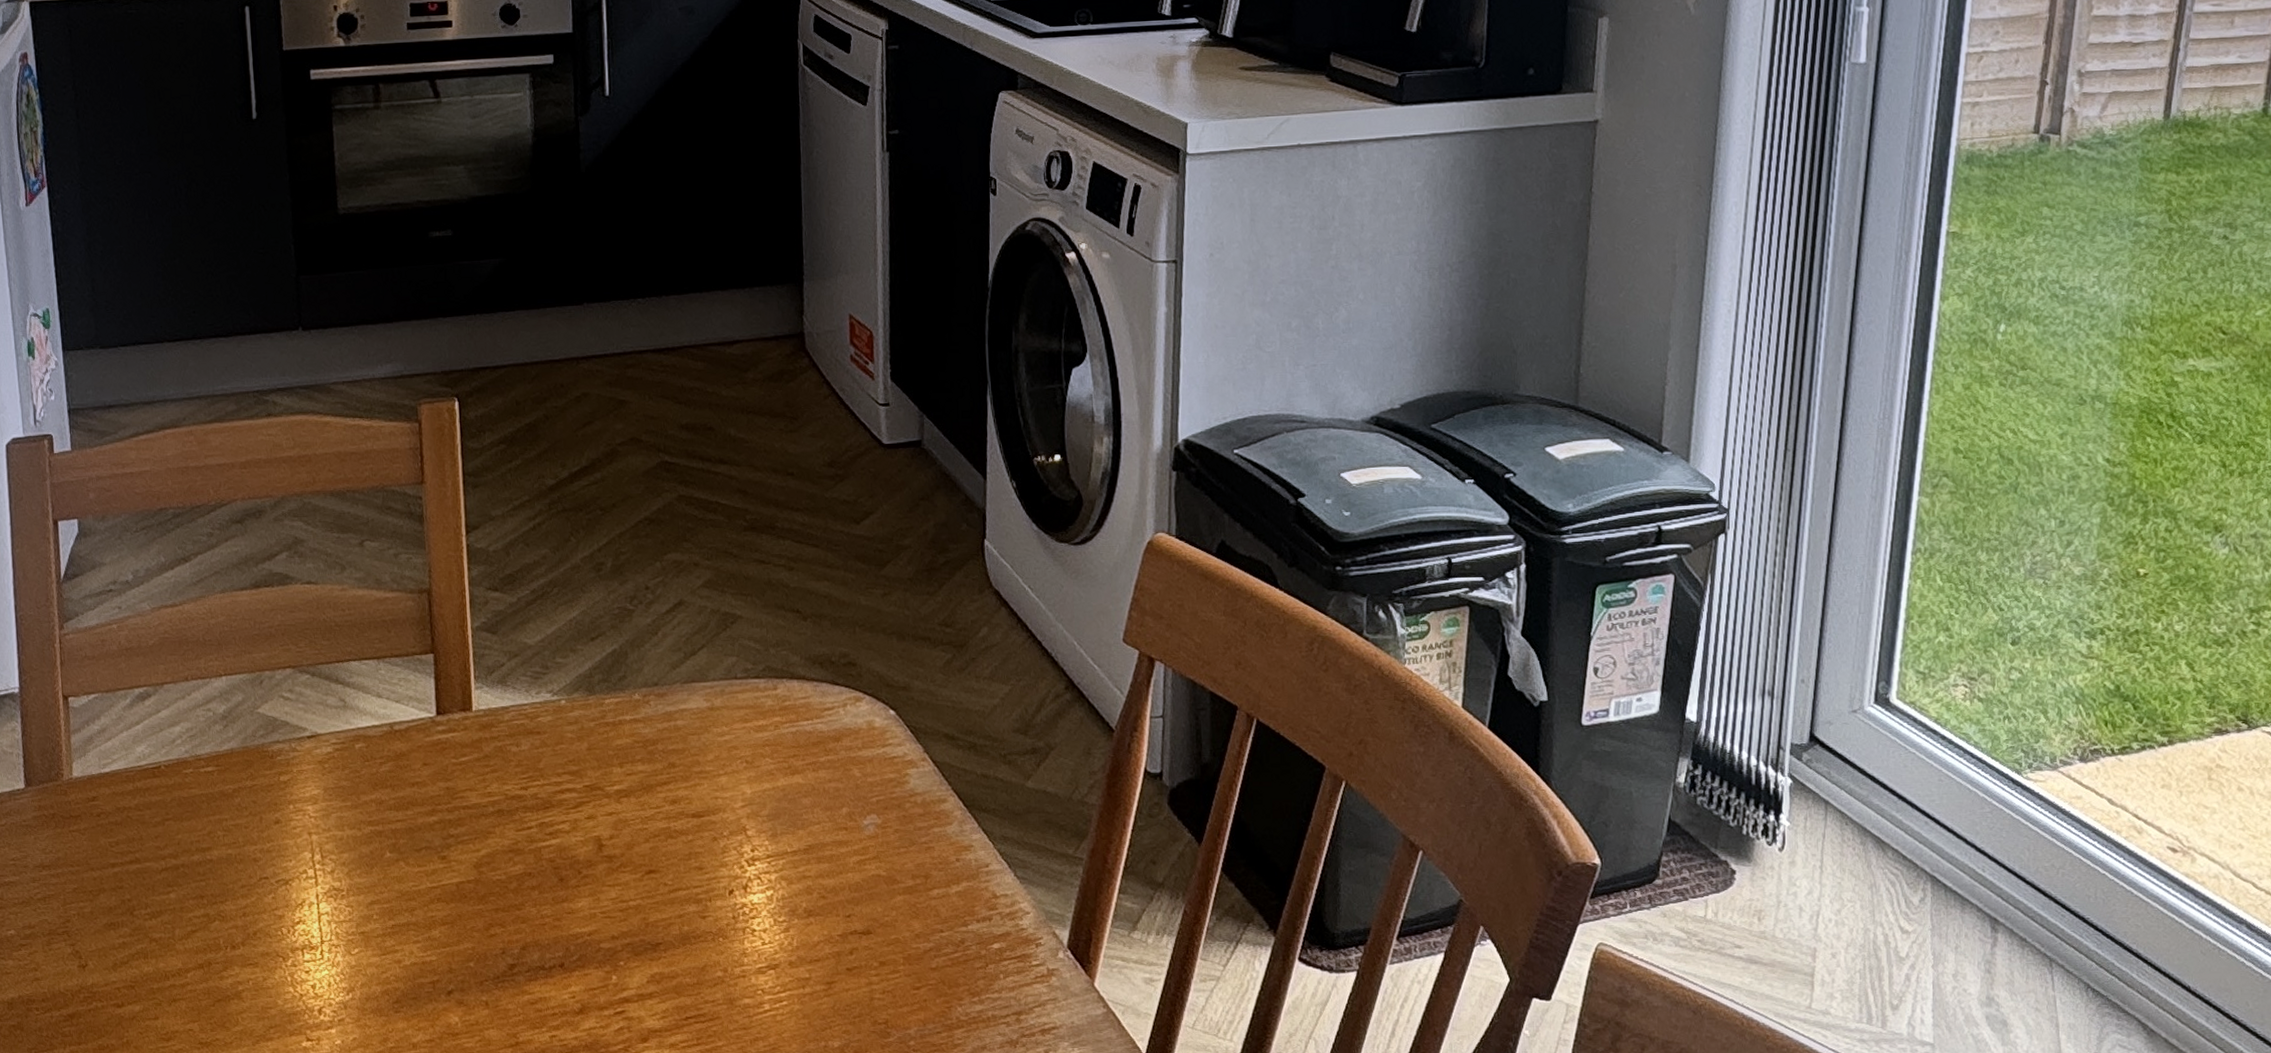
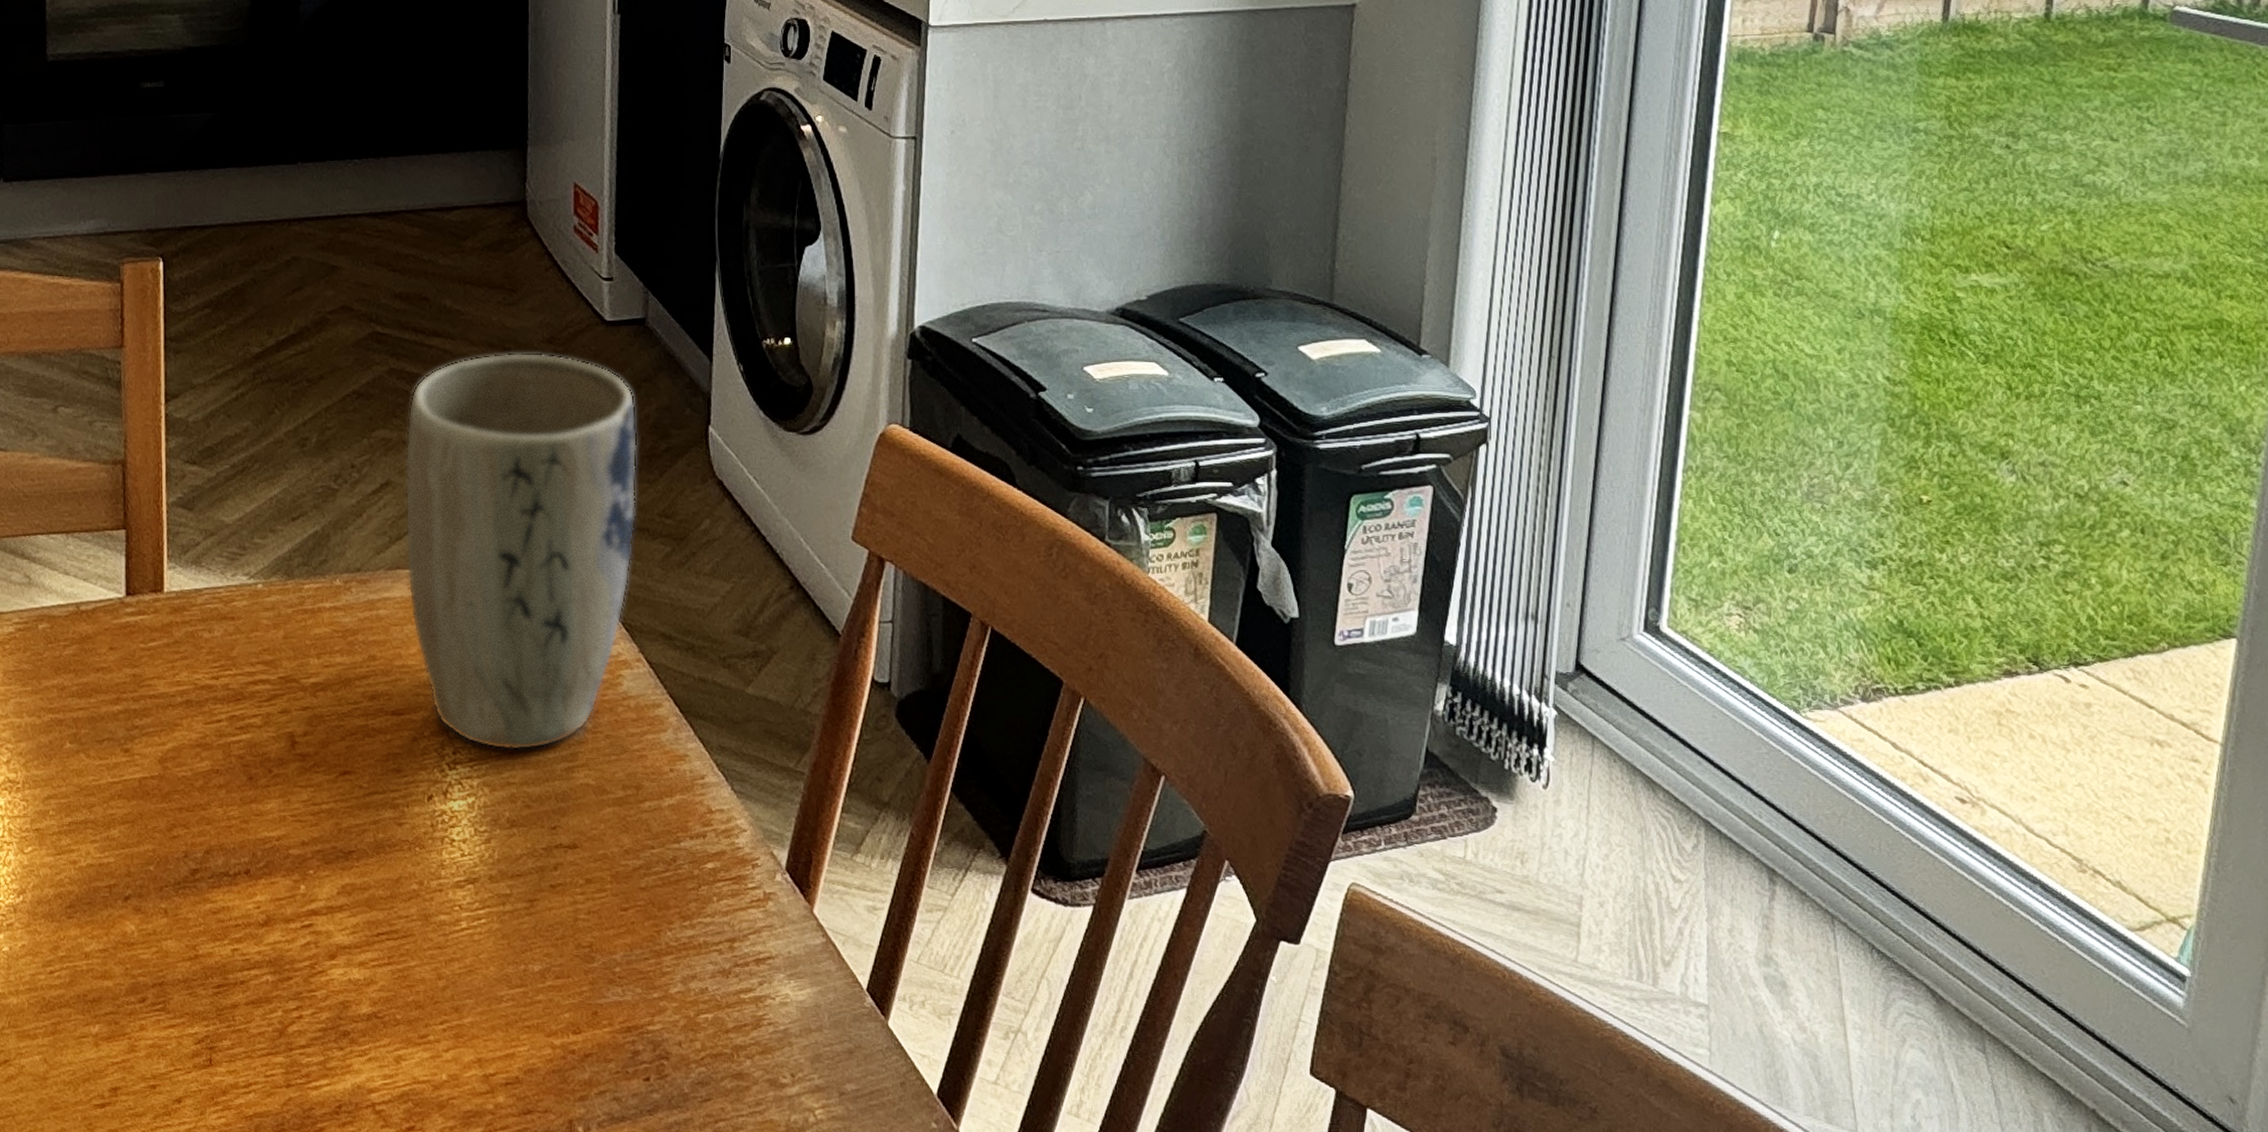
plant pot: none [696,476,918,847] -> present [405,352,638,751]

